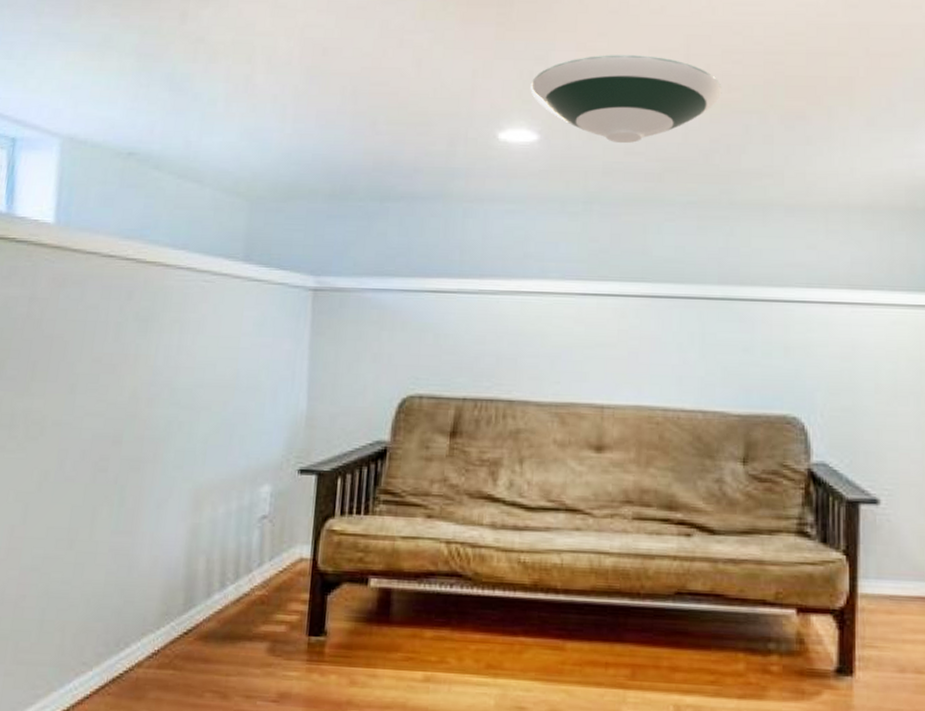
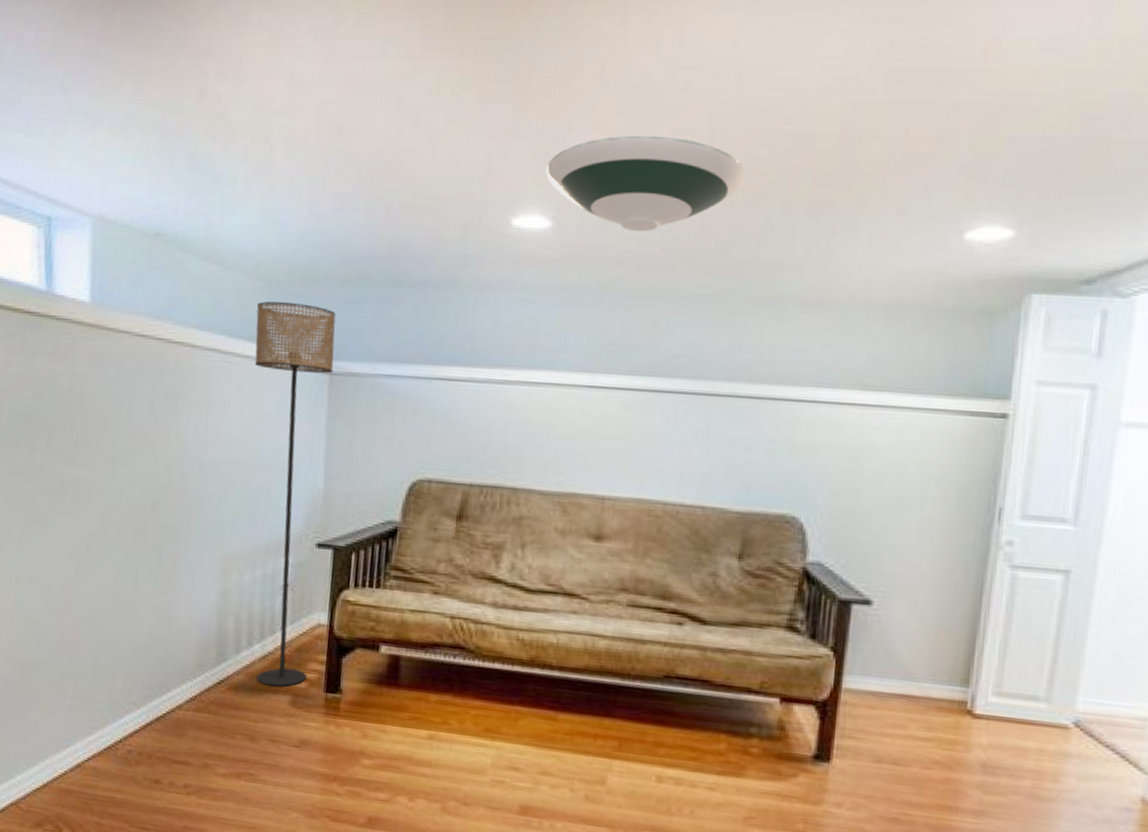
floor lamp: none [230,218,320,633] -> present [254,301,336,687]

